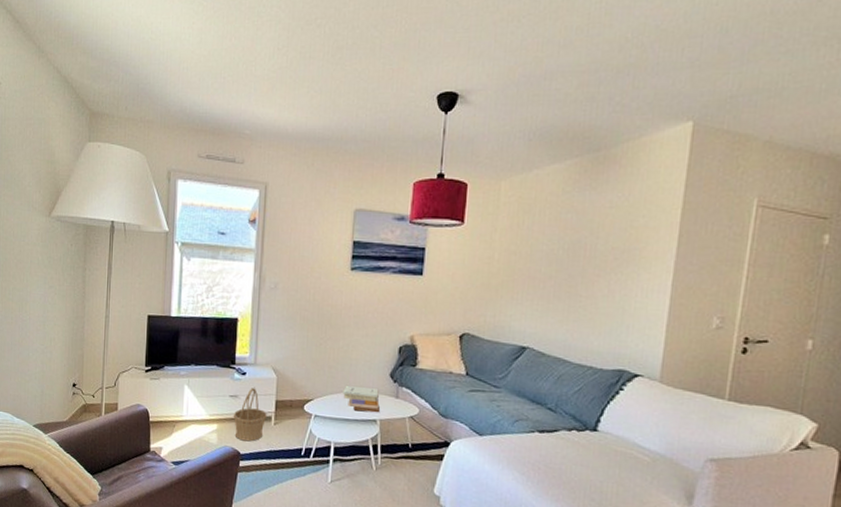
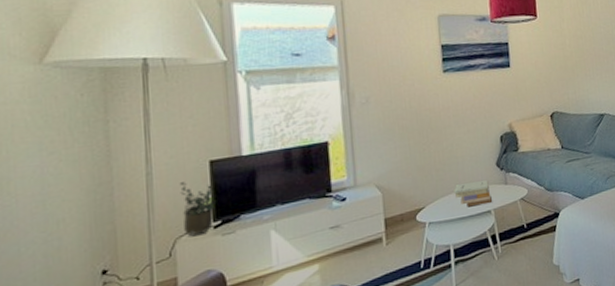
potted plant: none [126,328,150,375] -> present [179,182,217,237]
basket: present [233,388,267,442] -> none [336,212,377,274]

